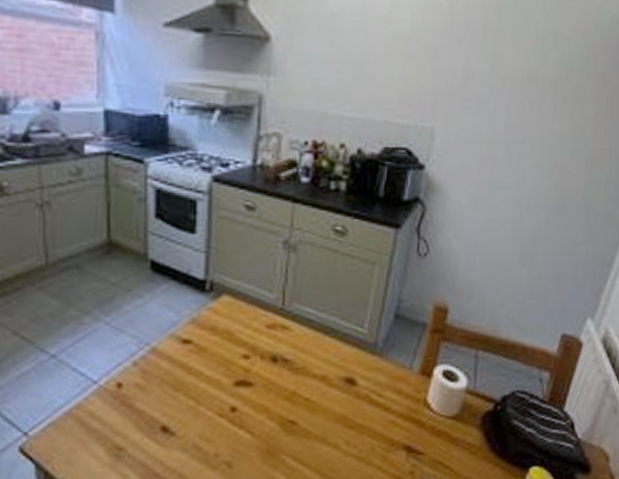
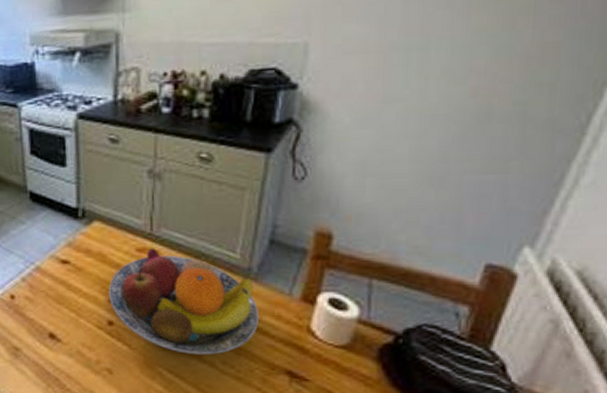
fruit bowl: none [233,324,383,437] -> present [108,248,260,355]

